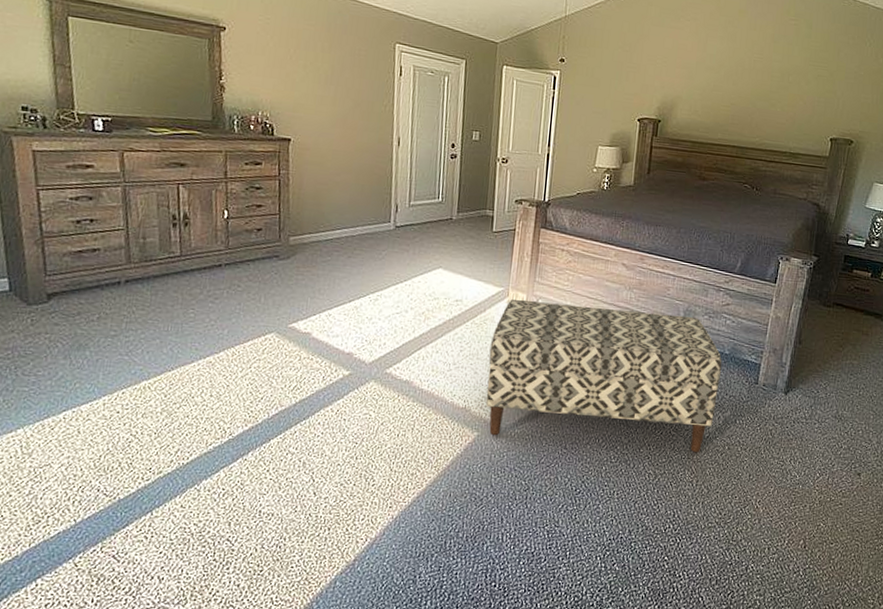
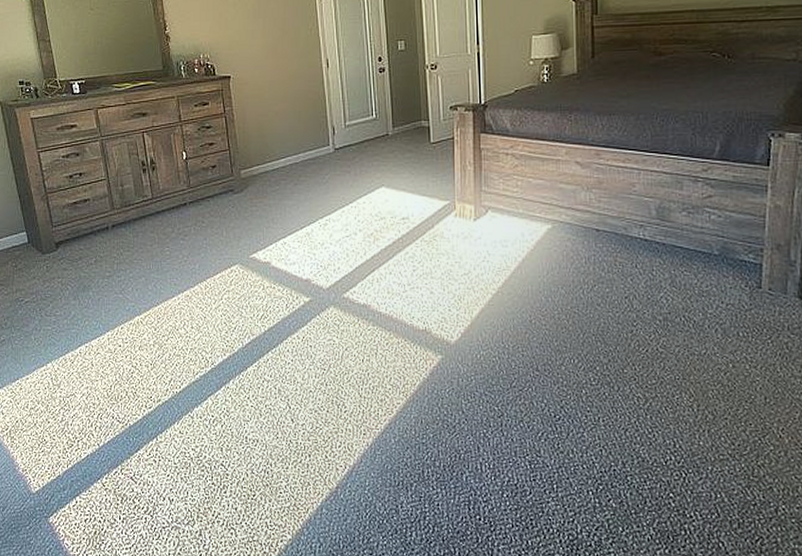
bench: present [486,299,722,453] -> none [443,211,713,373]

